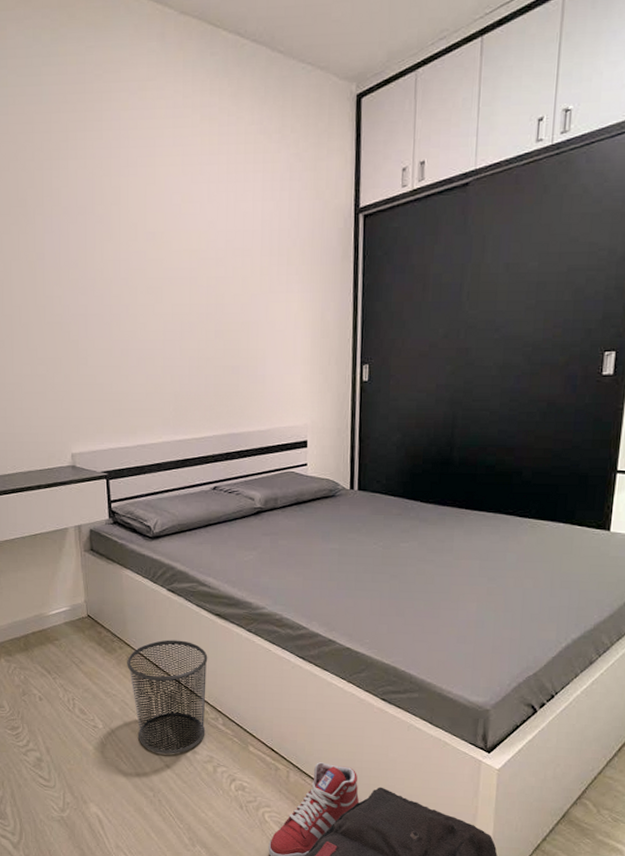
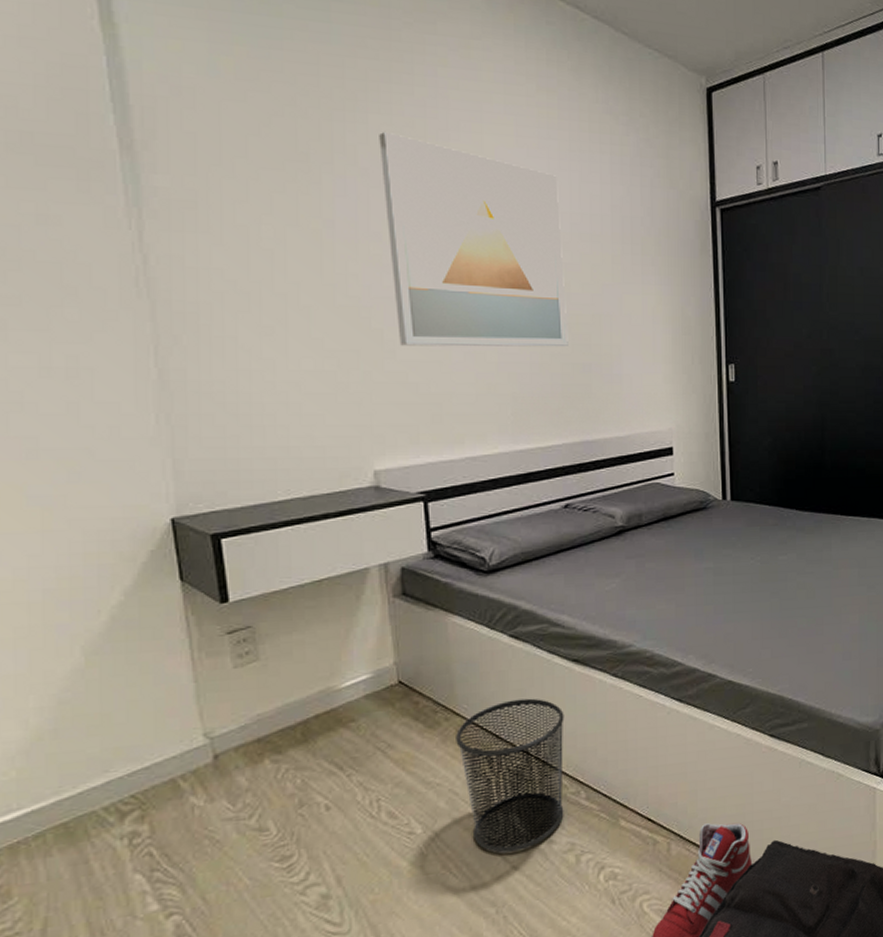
wall art: none [76,173,221,354] -> present [379,131,568,347]

